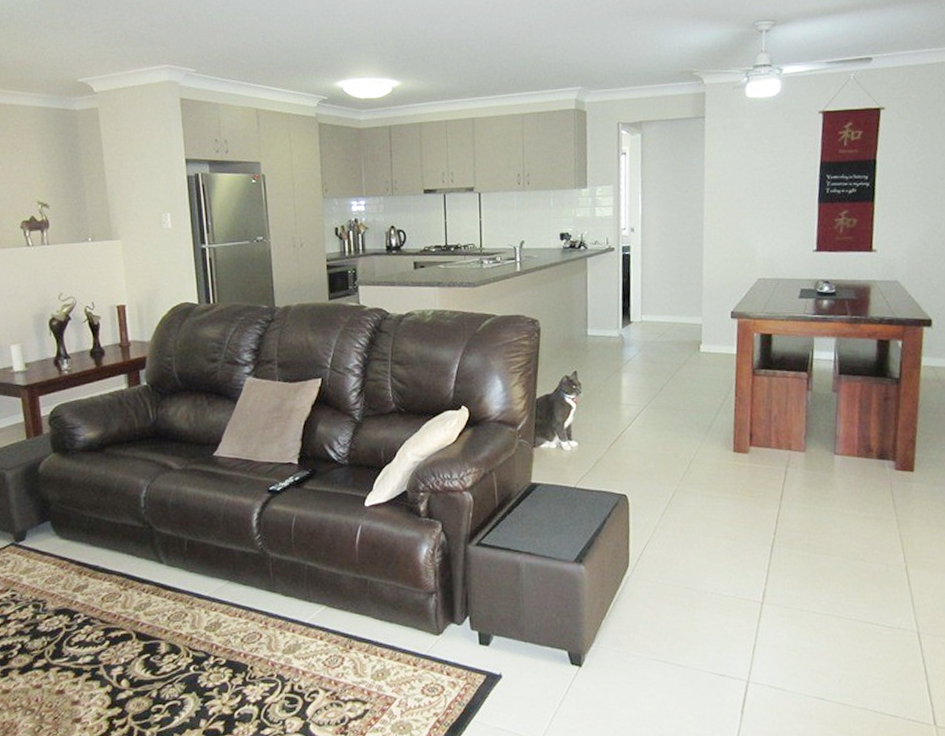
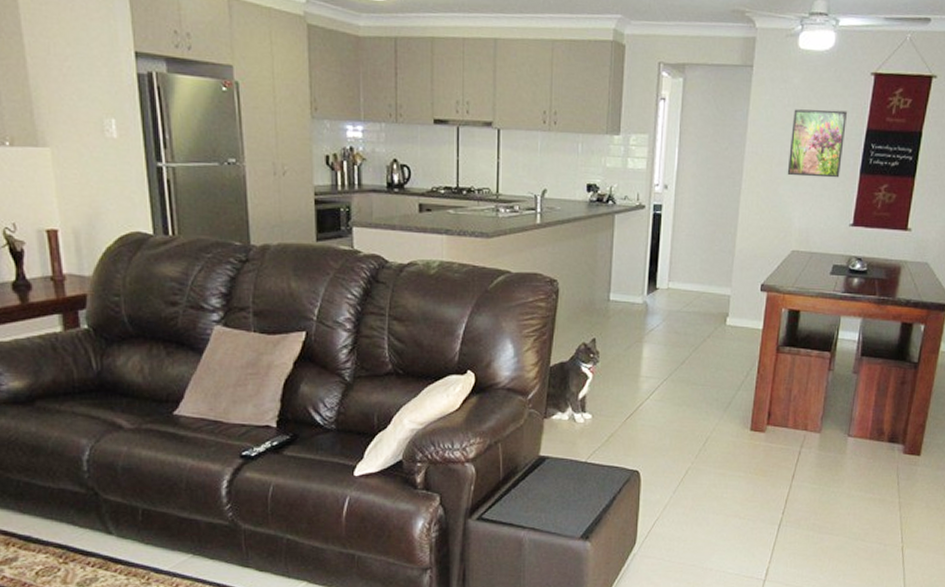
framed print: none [746,147,800,211] -> present [787,109,847,178]

